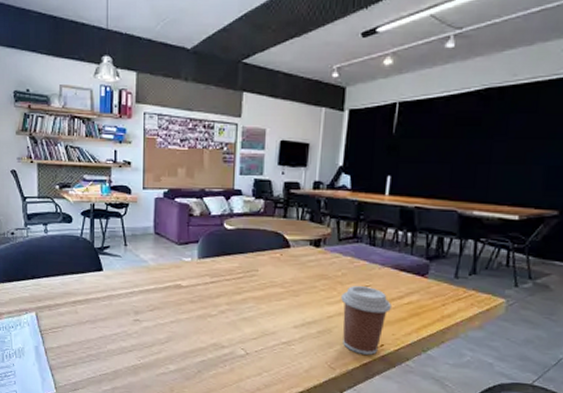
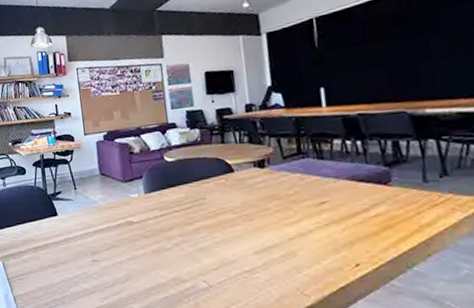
coffee cup: present [341,286,391,355] -> none [298,202,358,277]

